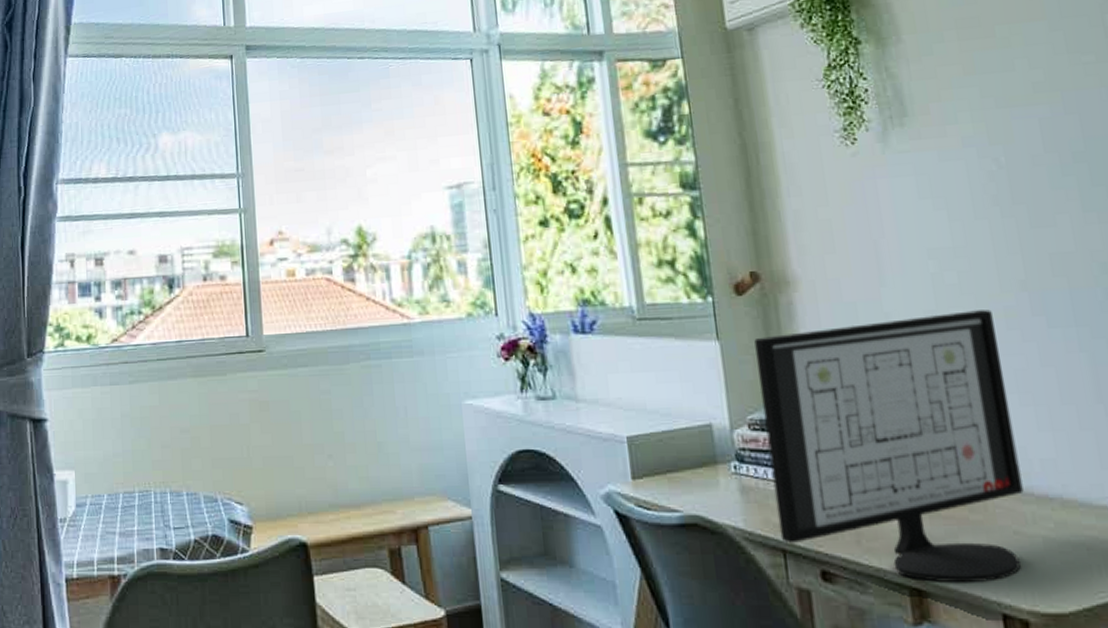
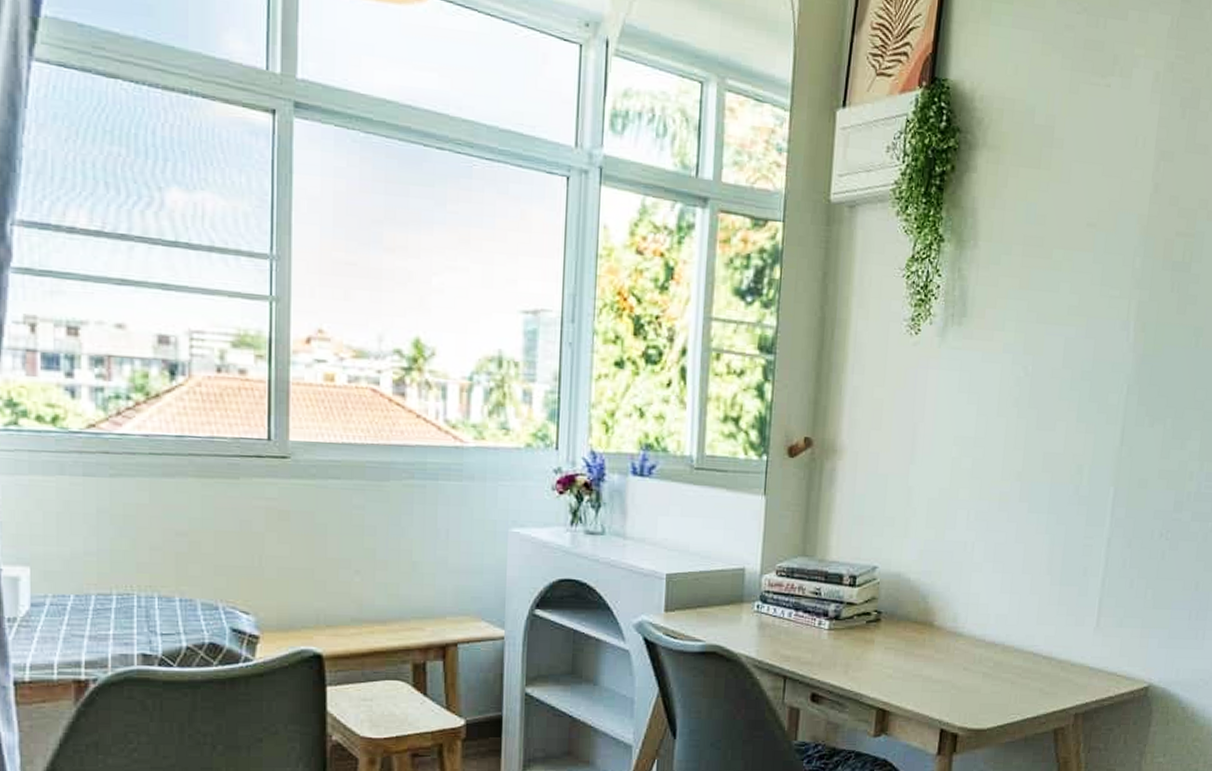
computer monitor: present [754,310,1024,583] -> none [784,492,990,706]

